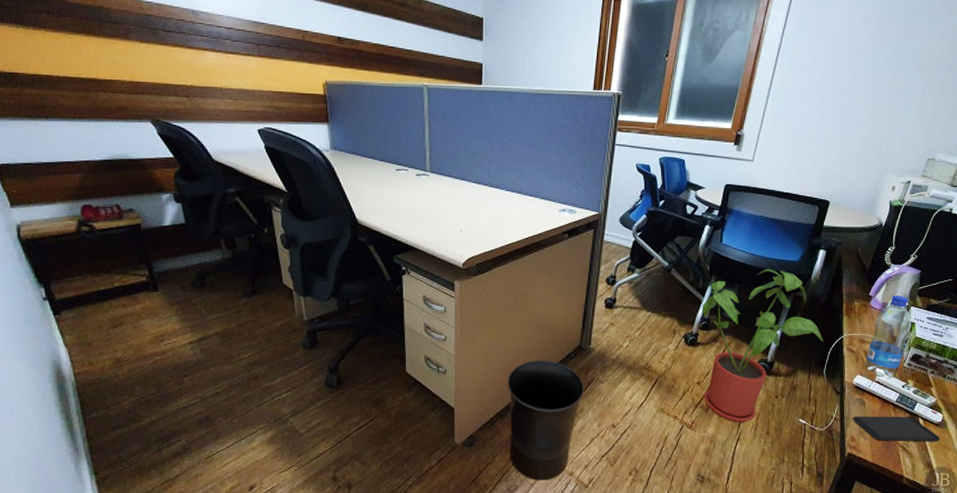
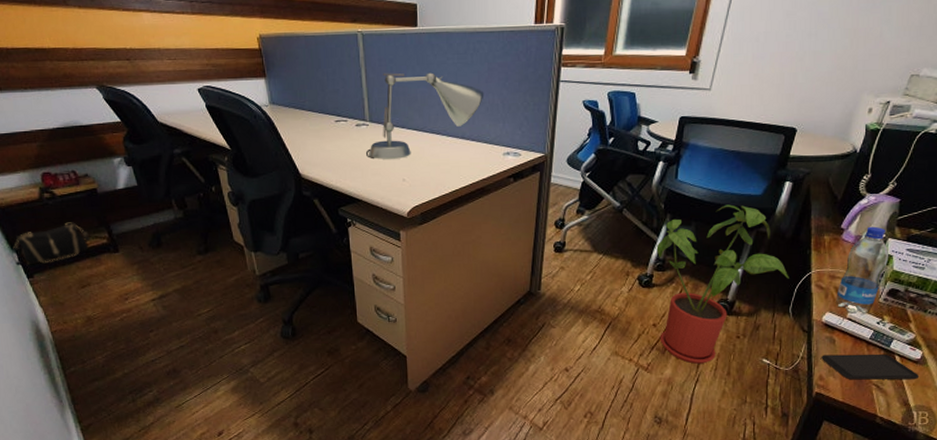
handbag: none [40,257,128,300] -> present [12,222,90,264]
desk lamp: none [424,126,543,210] -> present [365,72,484,160]
waste bin: present [507,360,584,481] -> none [457,306,535,424]

